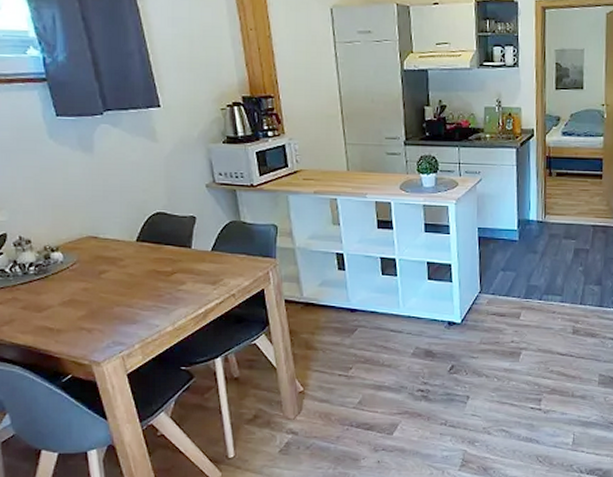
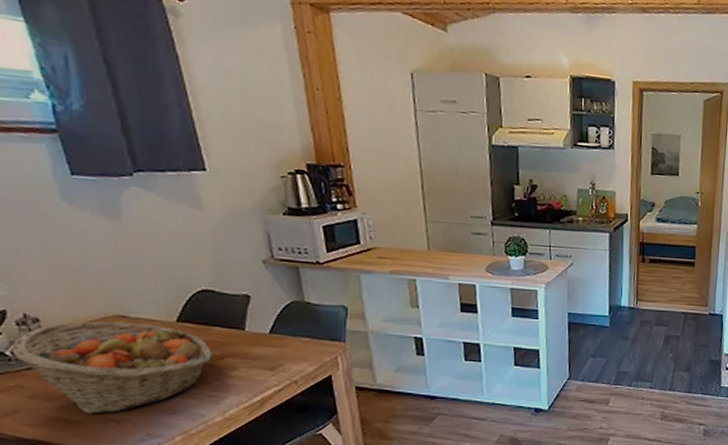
fruit basket: none [10,242,164,323] -> present [11,321,212,414]

